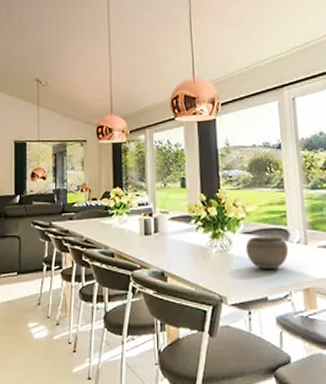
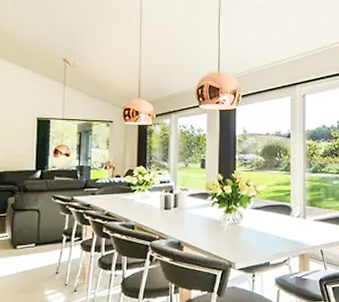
bowl: present [245,236,289,270] -> none [254,211,290,240]

